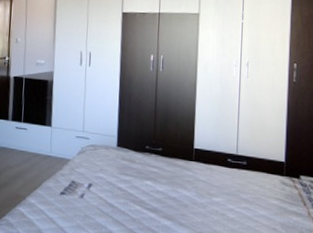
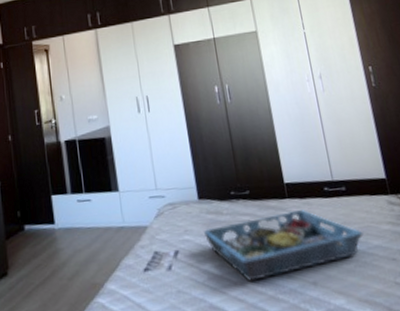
serving tray: none [116,172,253,222] -> present [204,210,363,281]

